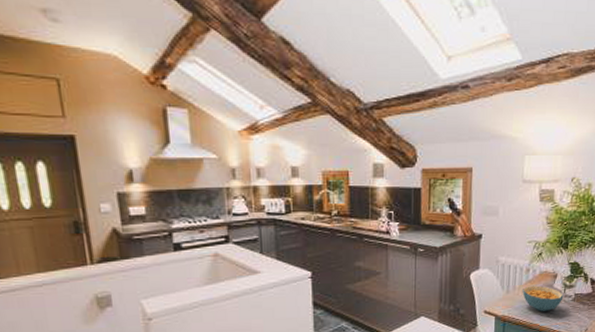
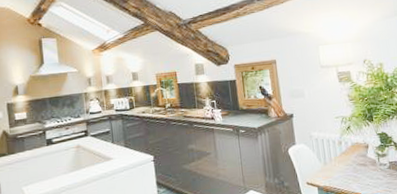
cereal bowl: present [522,285,564,311] -> none [339,156,379,180]

